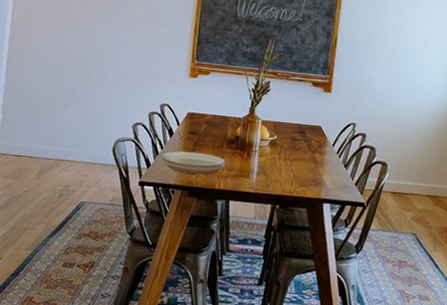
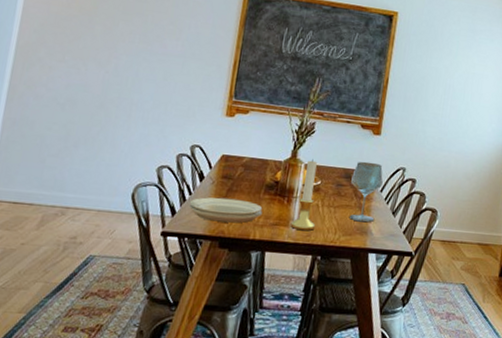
candle holder: none [251,116,274,182] -> present [290,159,317,231]
wine glass: none [304,117,335,175] -> present [349,161,384,223]

